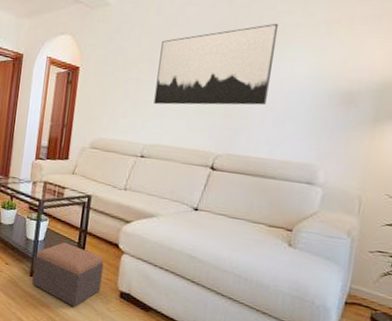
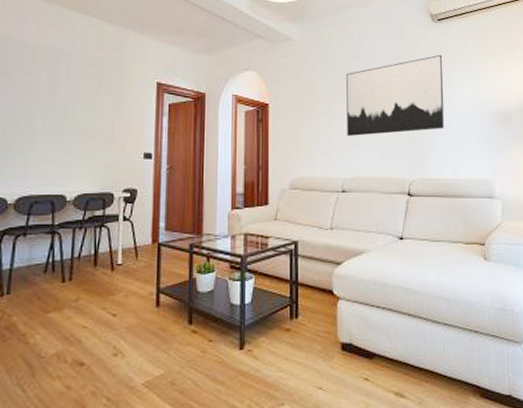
footstool: present [32,242,104,307] -> none [243,300,321,374]

